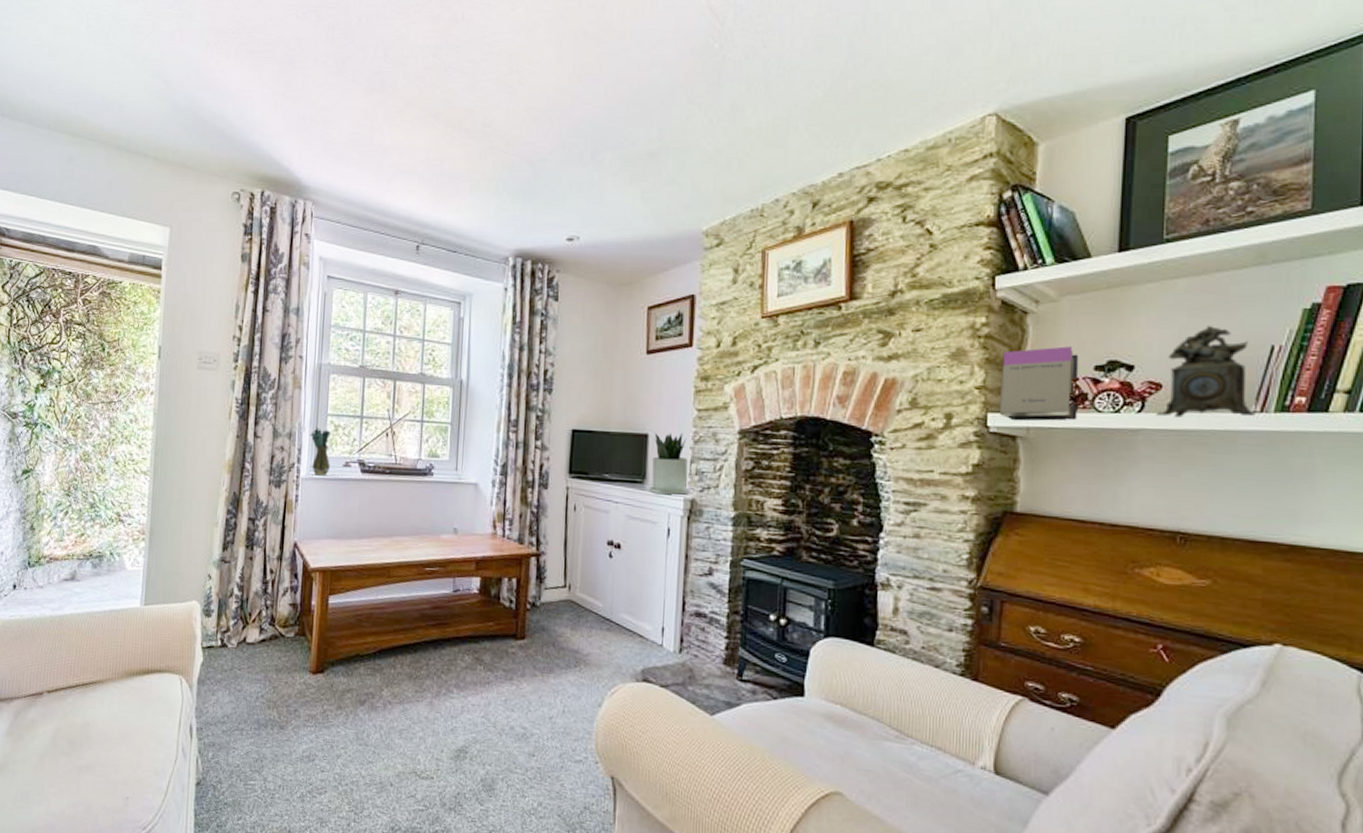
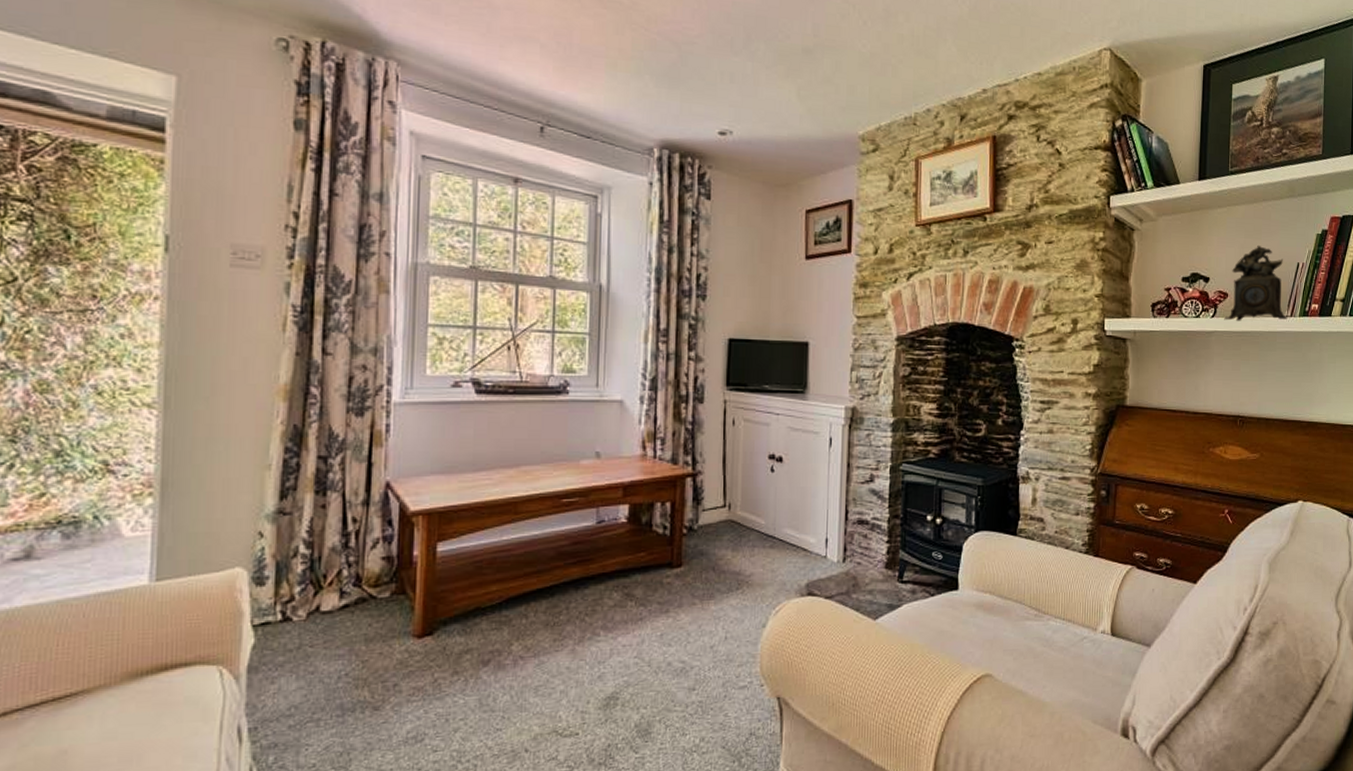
vase: present [310,427,331,476] -> none [404,340,433,400]
planter: present [649,432,691,496] -> none [810,340,851,404]
books: present [999,346,1079,422] -> none [1113,260,1171,326]

